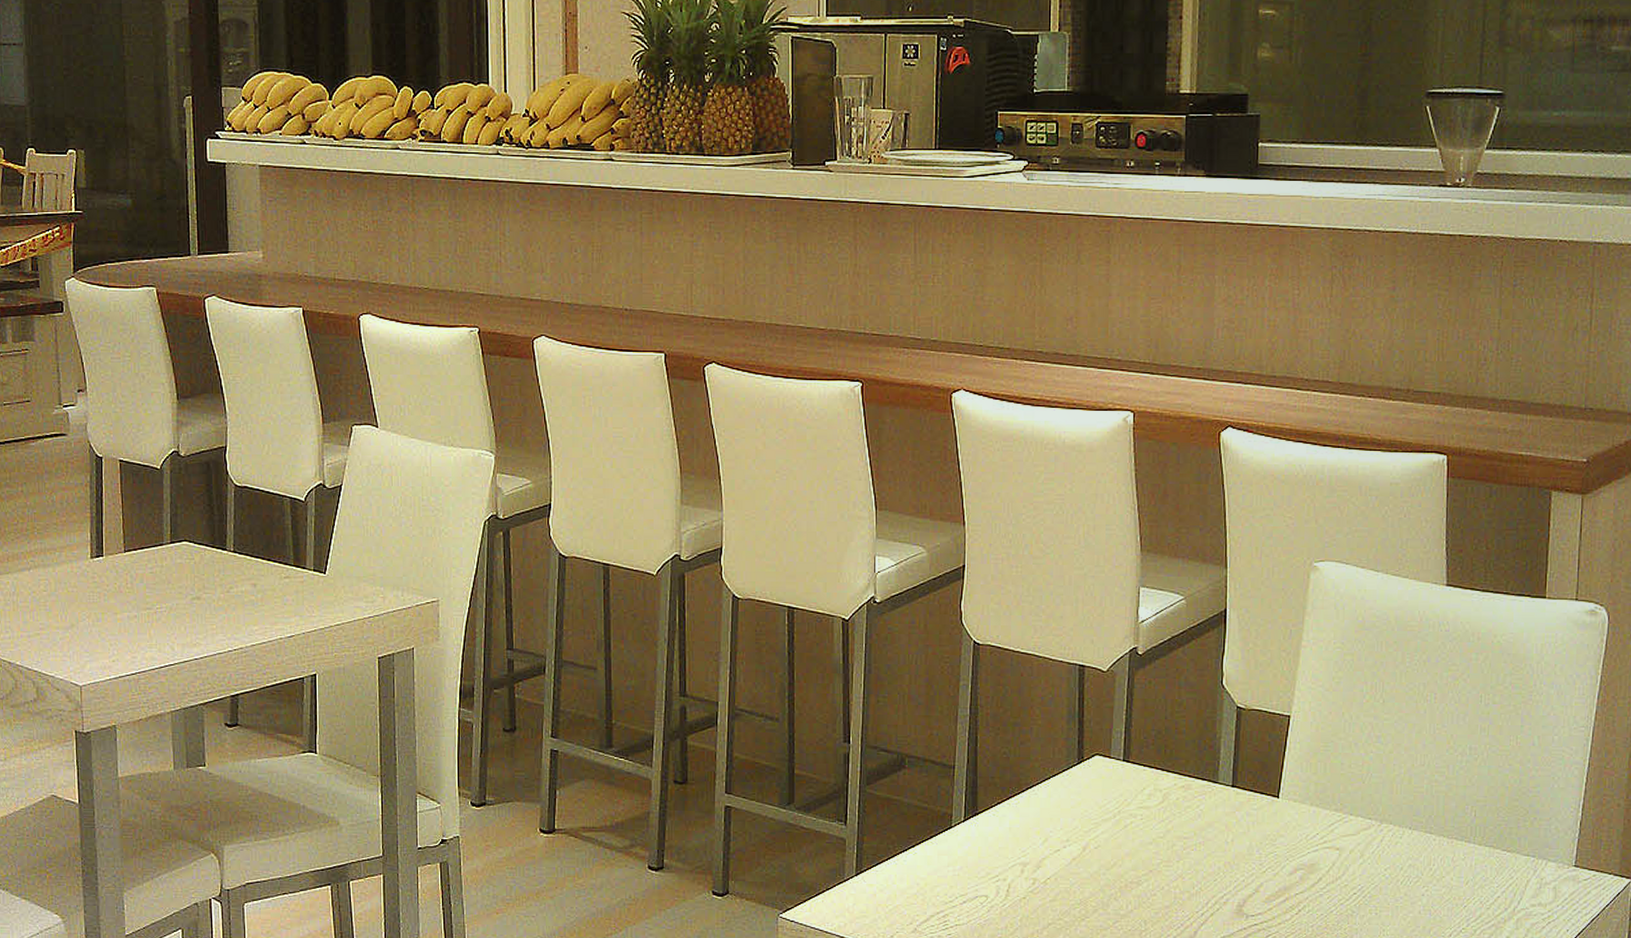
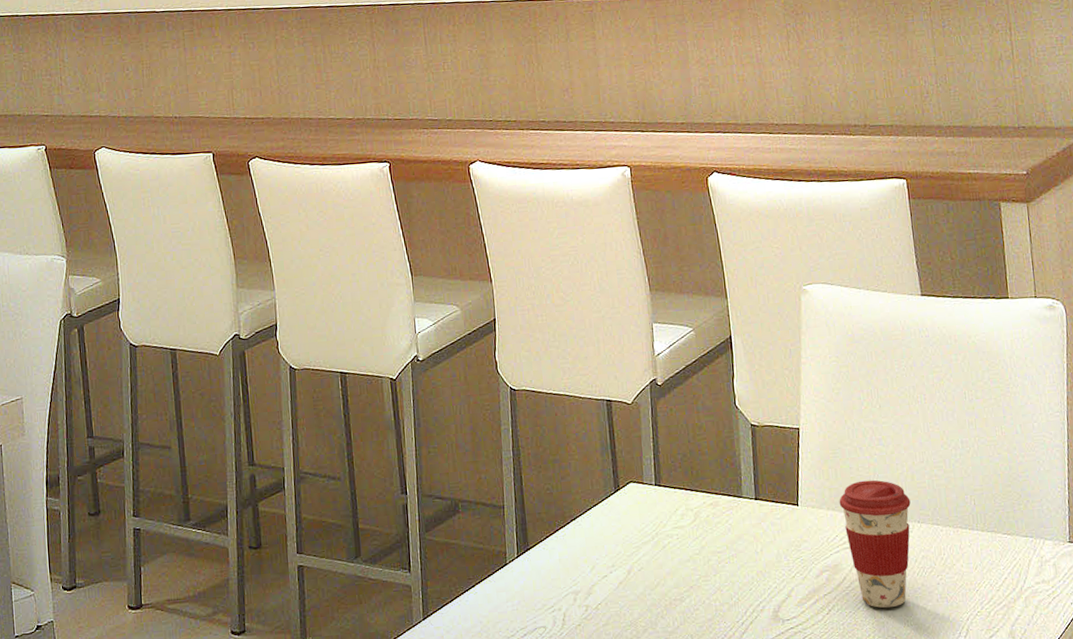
coffee cup: none [1324,778,1404,915] -> present [839,480,911,608]

